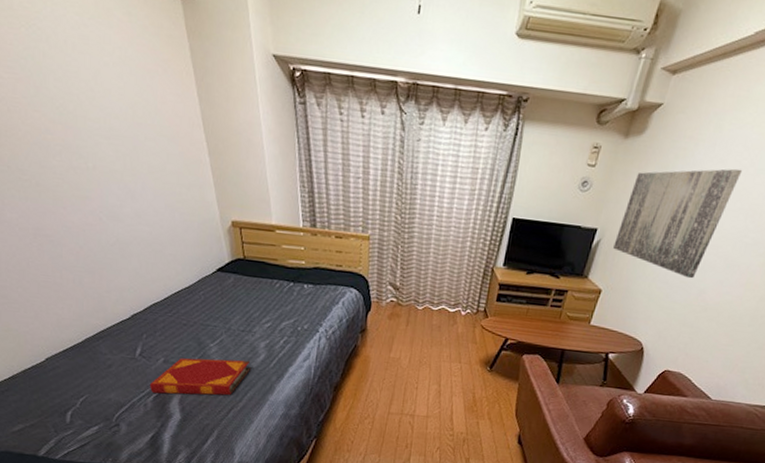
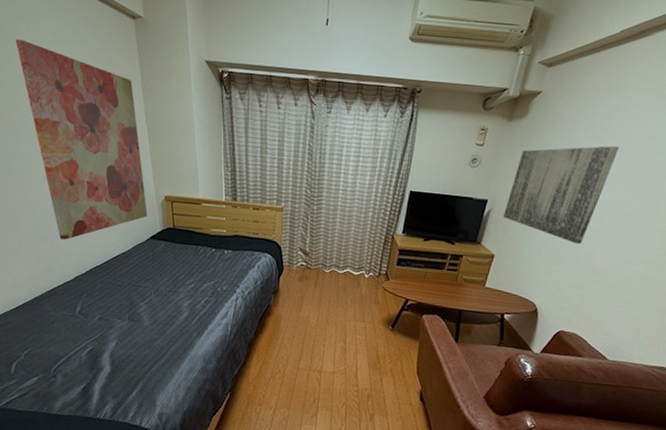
wall art: none [29,18,213,272] -> present [15,39,148,240]
hardback book: present [150,358,250,396] -> none [85,315,174,350]

